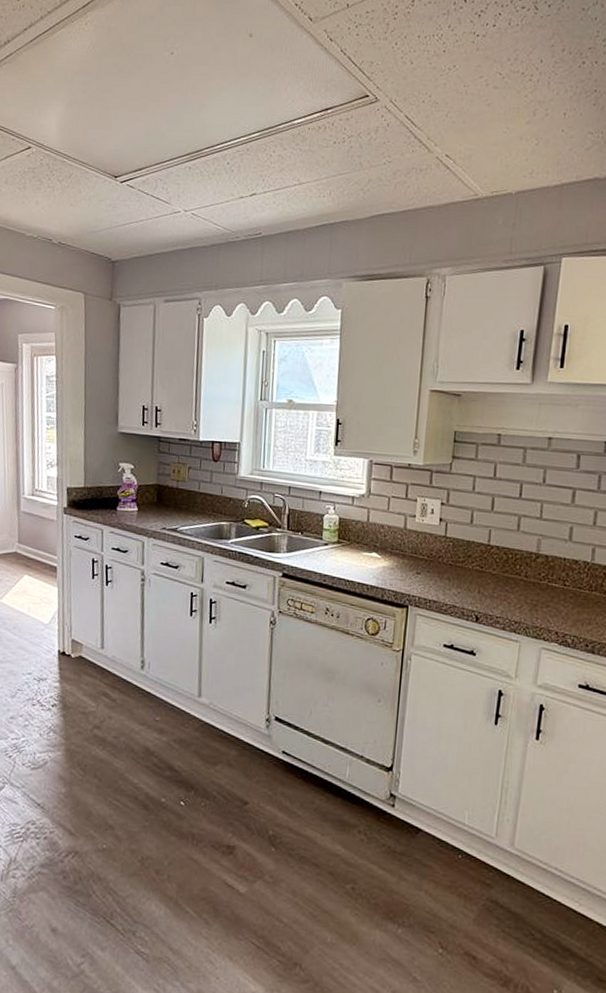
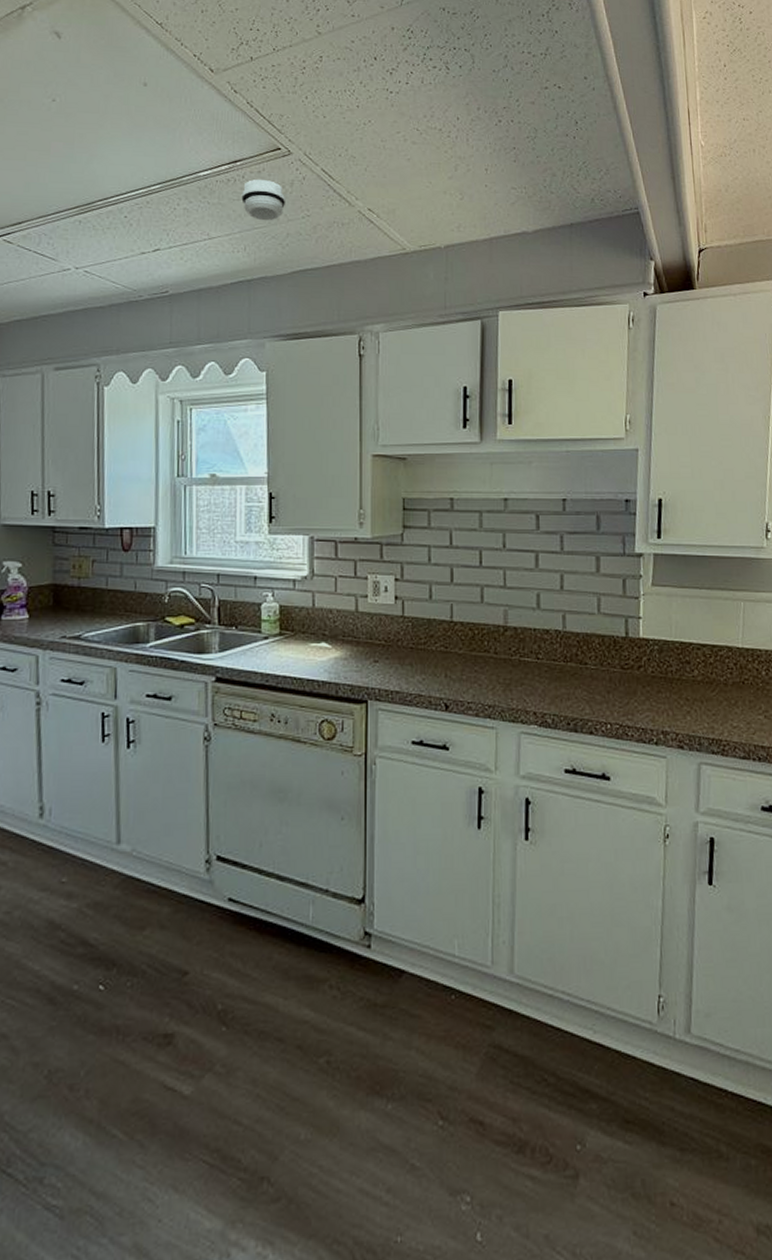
smoke detector: none [330,127,371,167] -> present [241,180,286,221]

